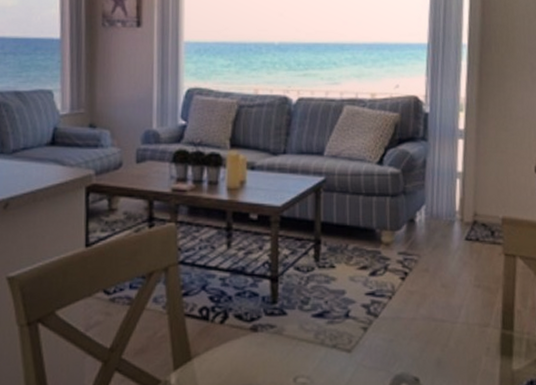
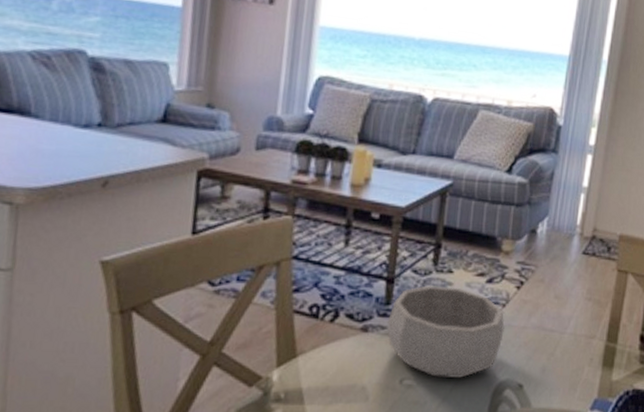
decorative bowl: none [275,282,393,374] -> present [387,285,505,378]

